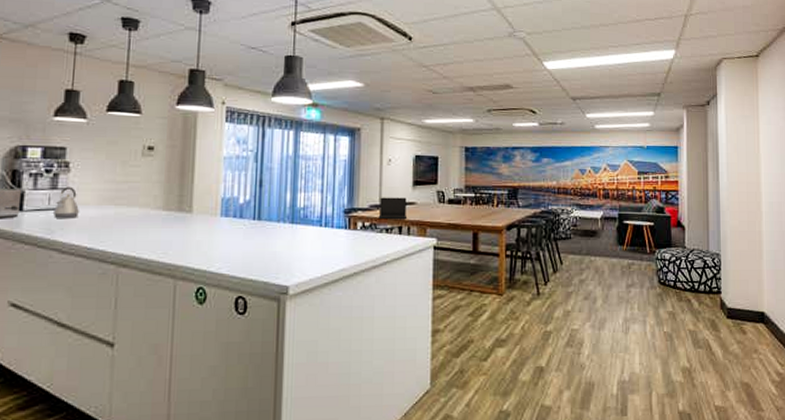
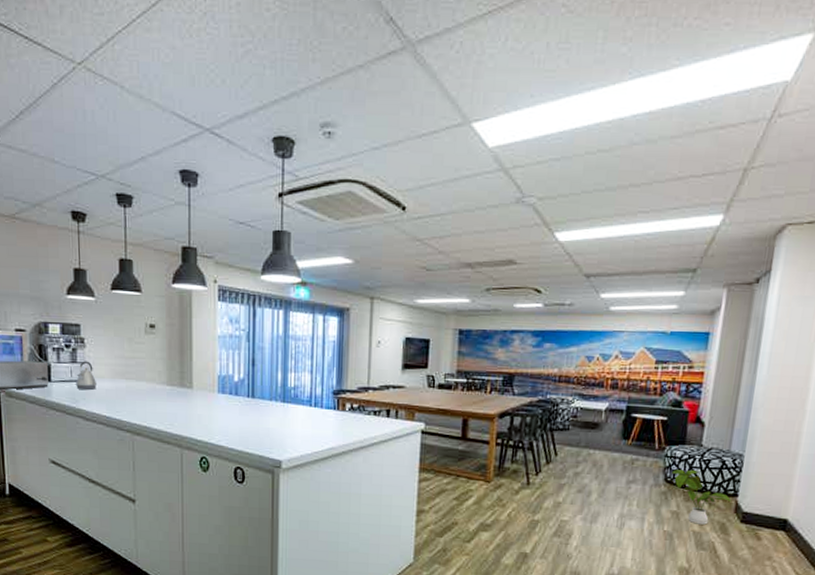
laptop: present [378,197,407,220] -> none [366,380,396,403]
house plant: none [663,270,716,323] -> present [671,469,731,525]

